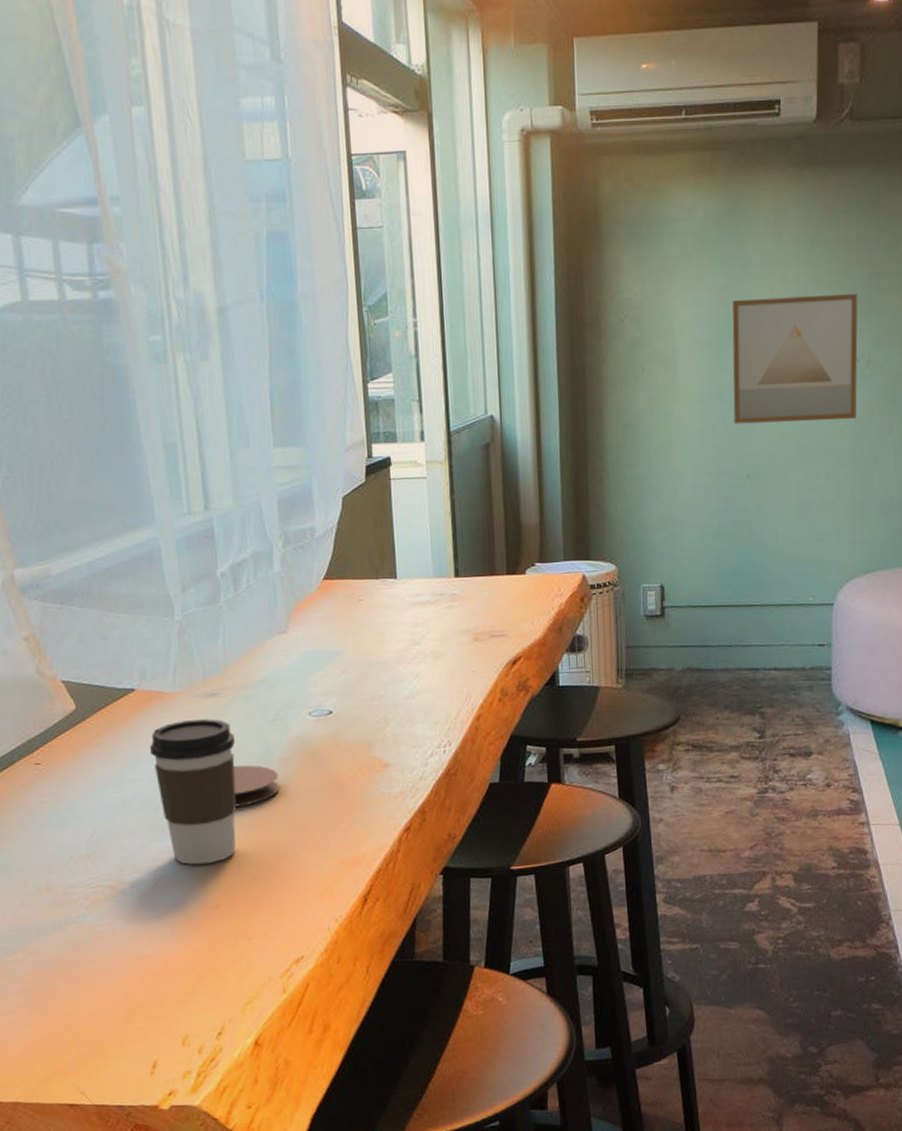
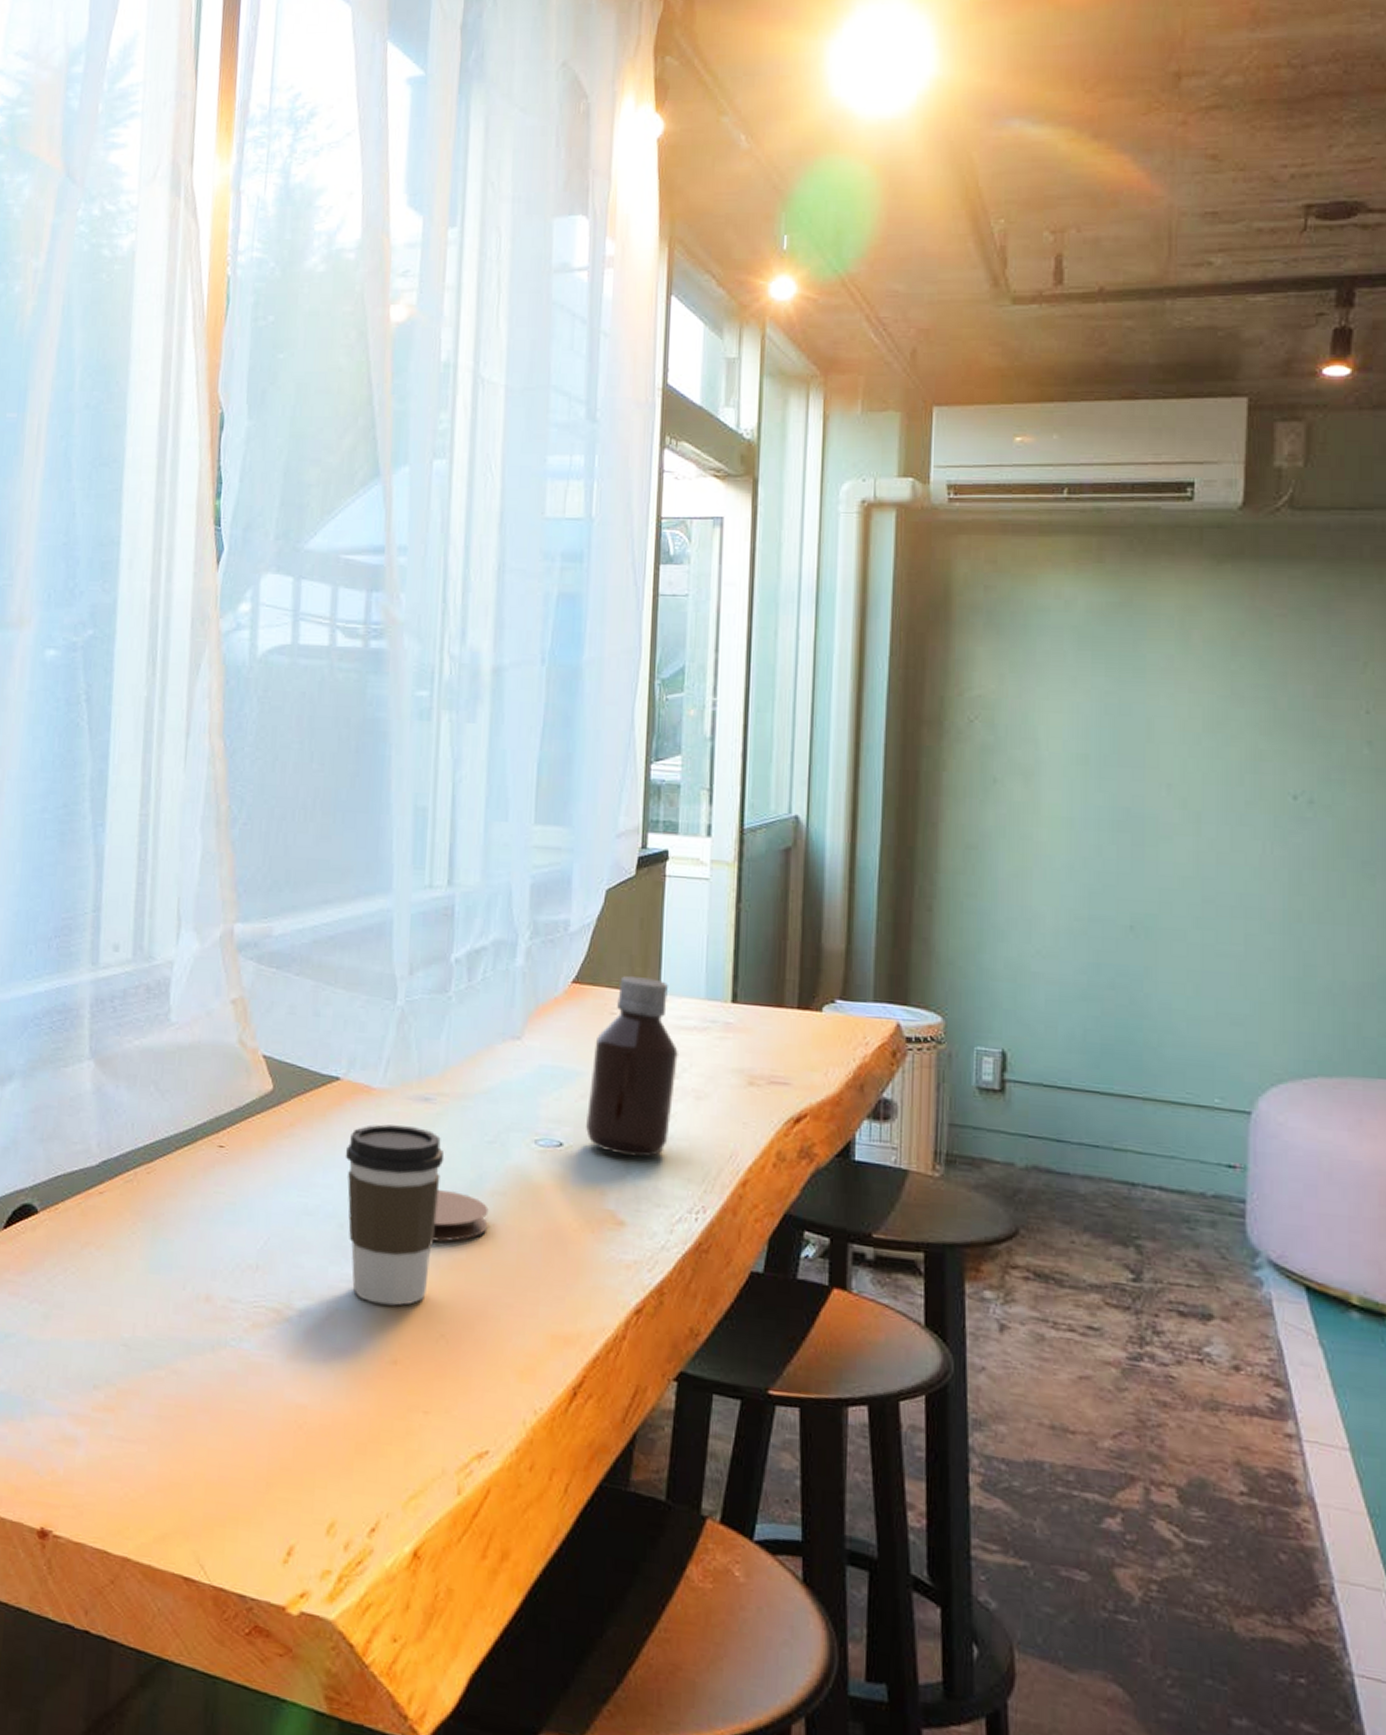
bottle: none [348,566,418,713] -> present [586,976,680,1158]
wall art: present [732,293,858,424] -> none [1115,709,1297,872]

